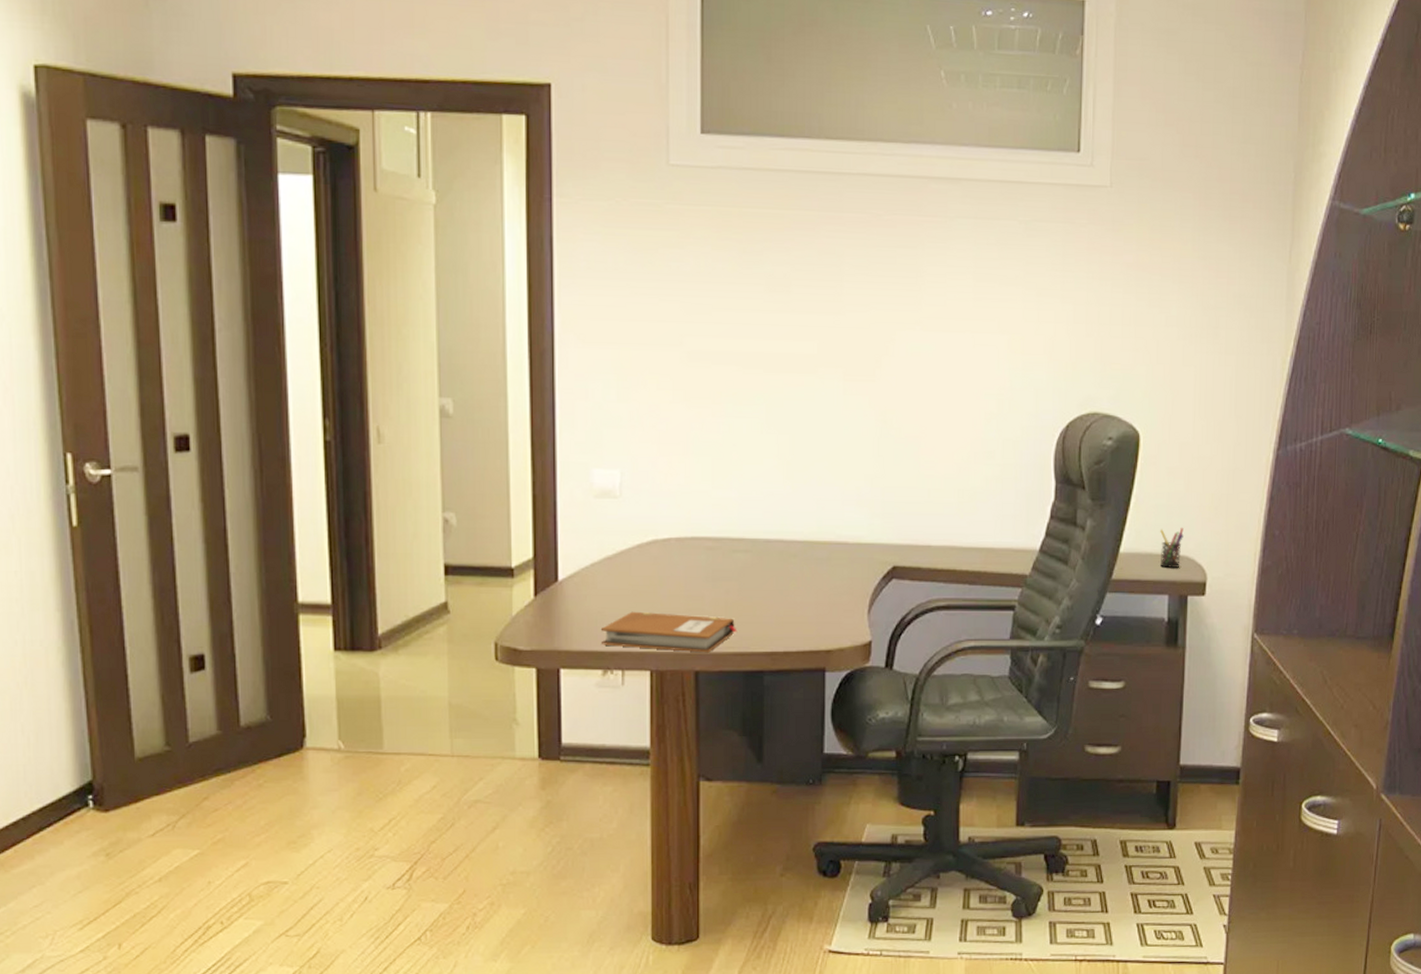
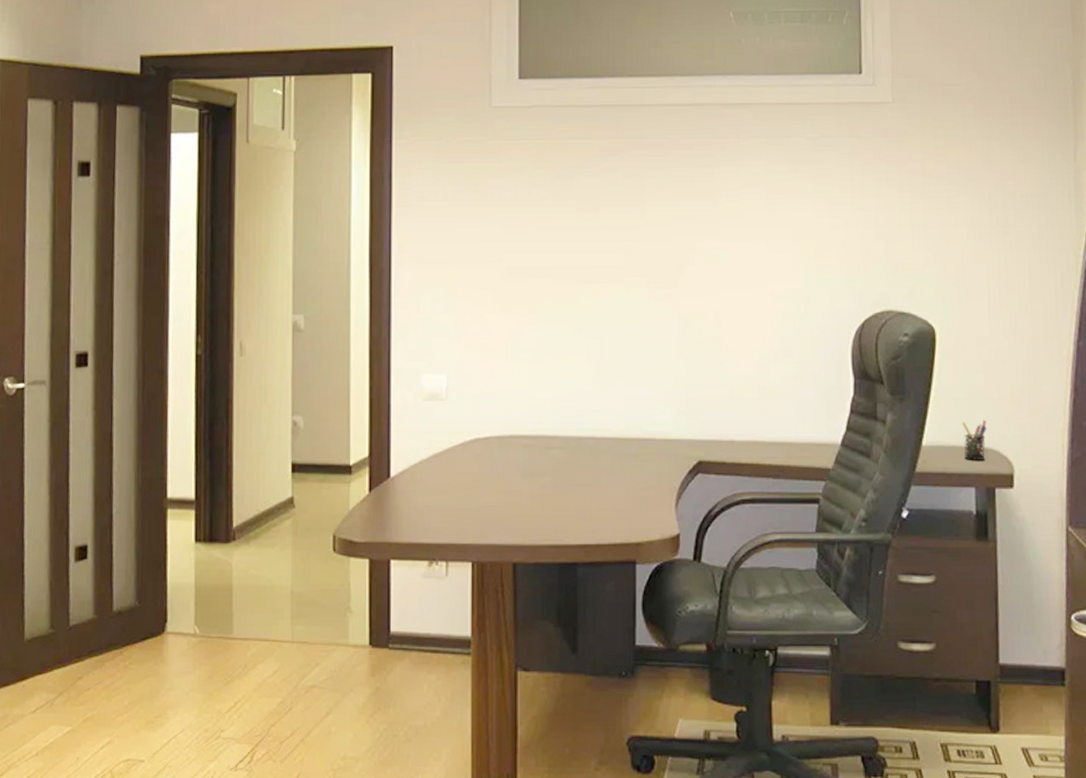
notebook: present [600,611,738,653] -> none [427,505,552,545]

